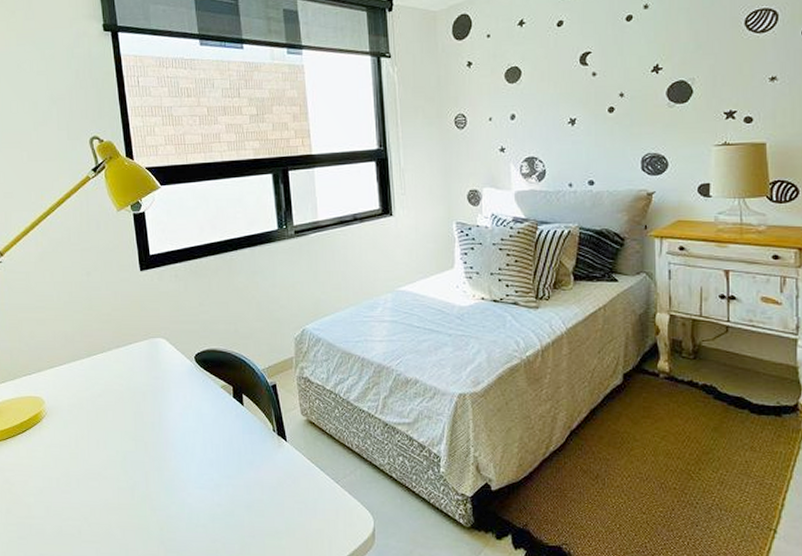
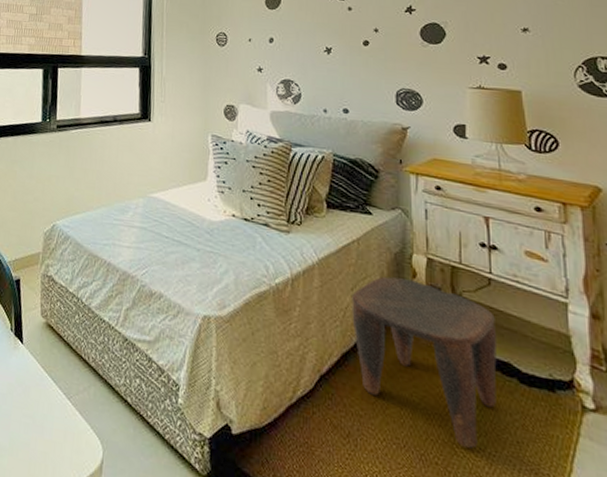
stool: none [599,336,732,472] -> present [352,276,498,449]

